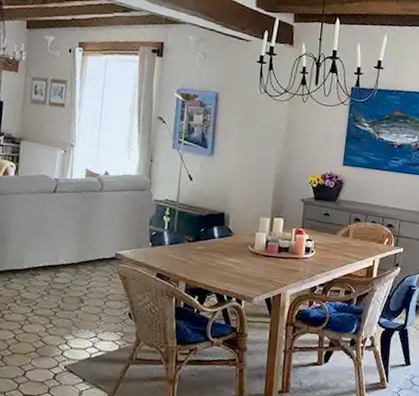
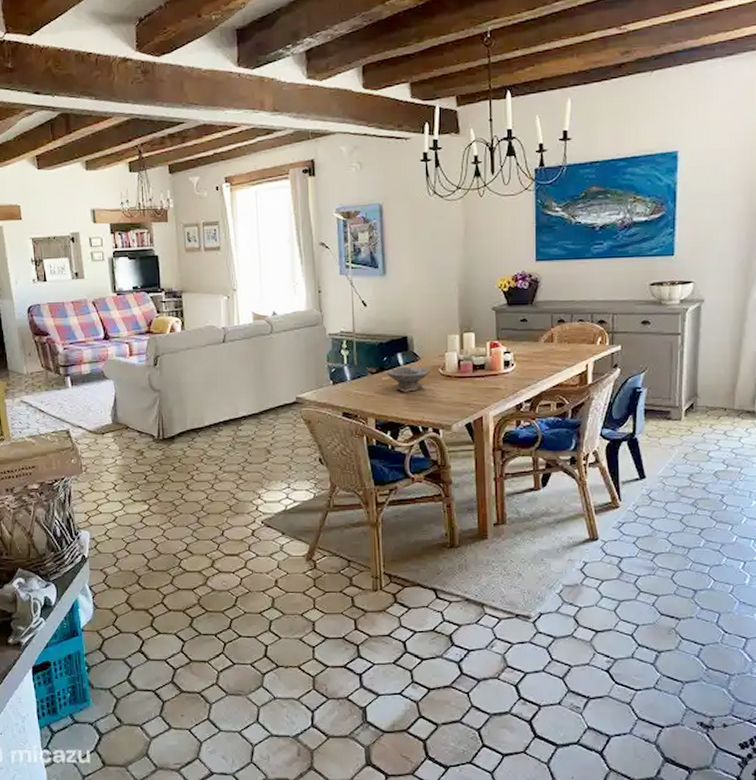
bowl: none [202,239,241,263] -> present [387,366,430,392]

